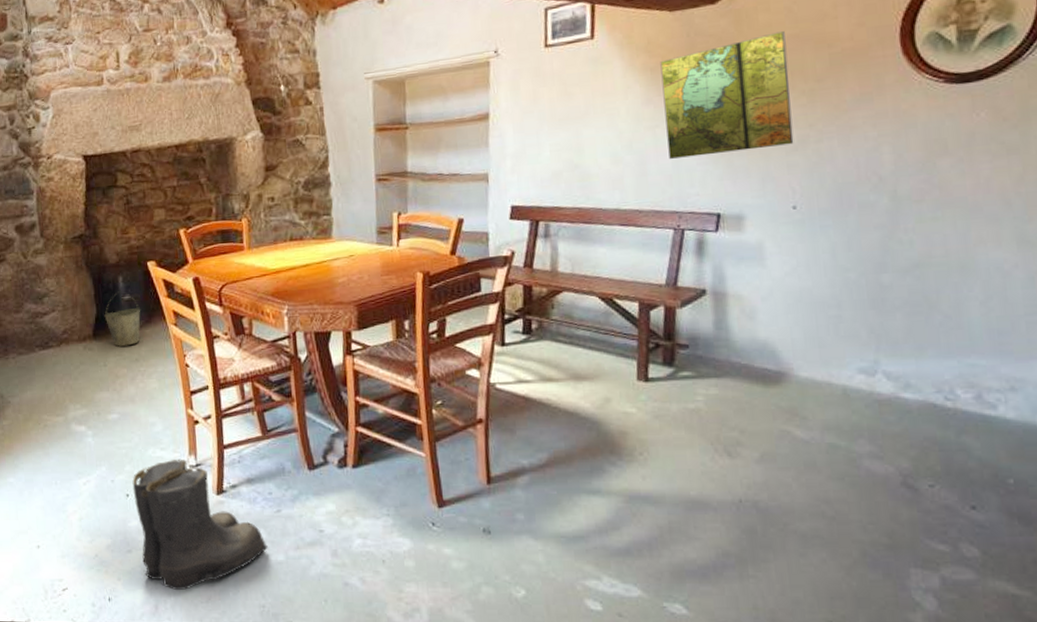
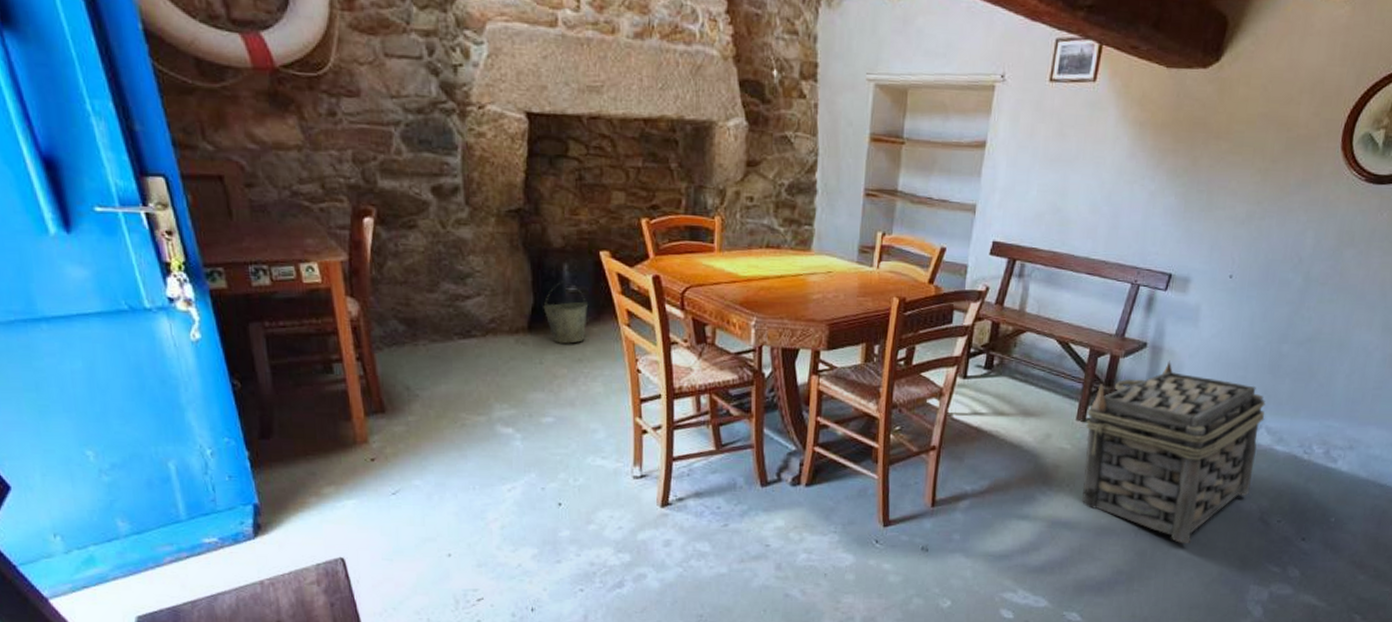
boots: present [132,458,268,591] -> none [566,468,711,601]
basket: none [649,306,881,518] -> present [1081,360,1266,544]
map: present [660,31,794,159] -> none [1140,108,1257,218]

